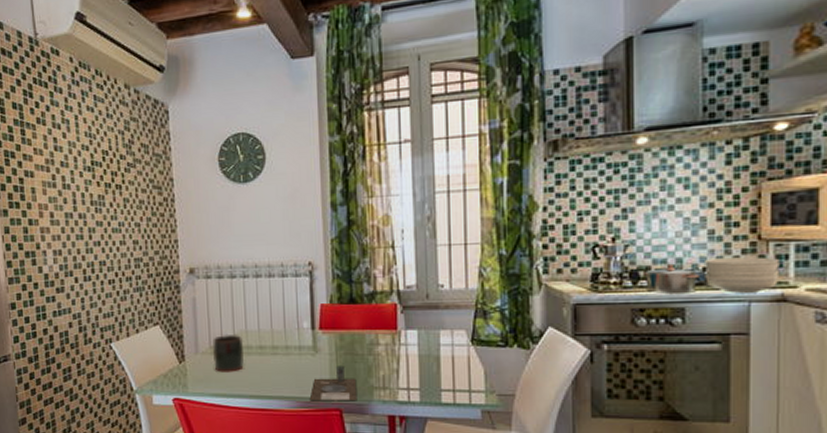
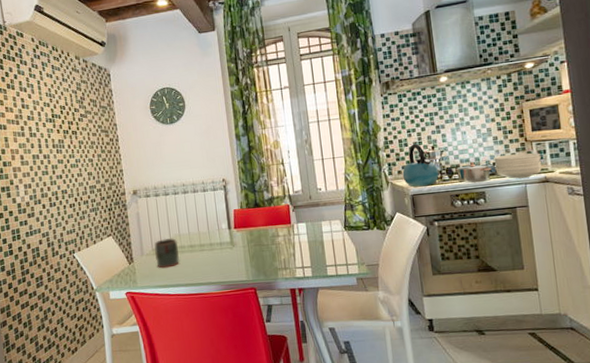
place setting: present [309,366,357,402] -> none [231,255,267,284]
kettle: none [563,232,618,294] -> present [402,143,439,187]

